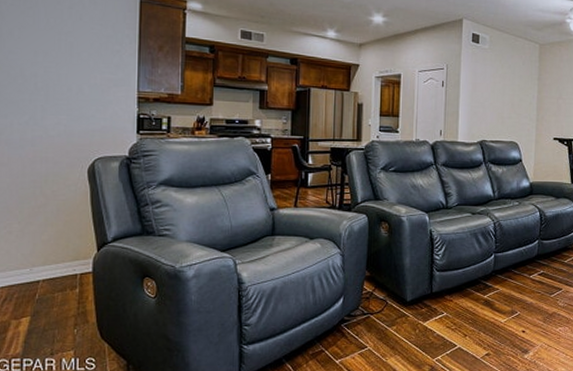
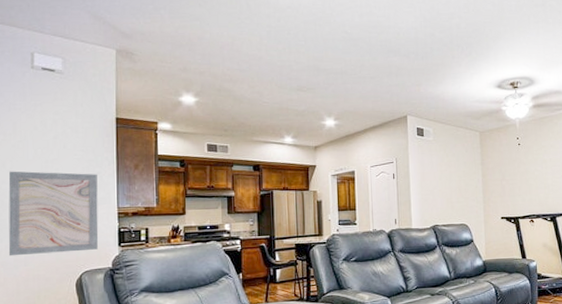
wall art: none [13,40,116,136] -> present [8,171,99,256]

